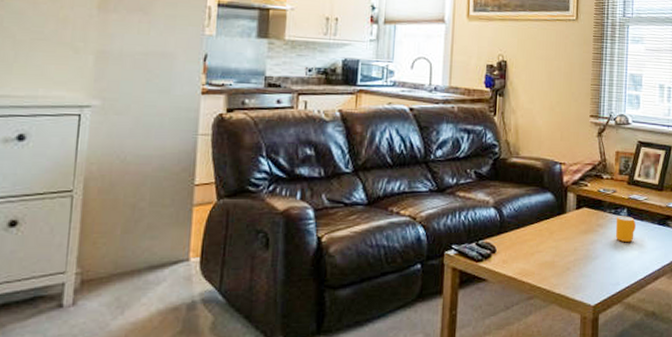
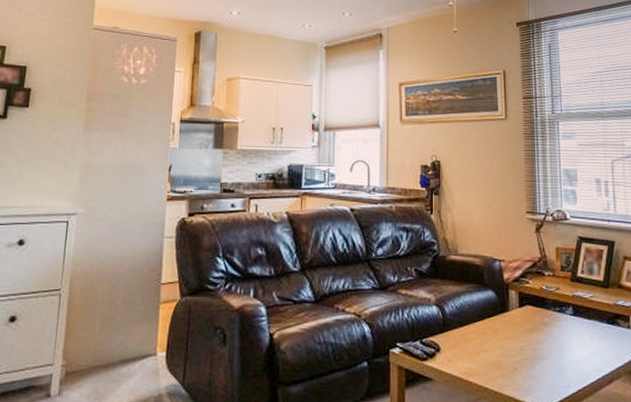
mug: present [615,216,636,242] -> none [561,314,583,341]

